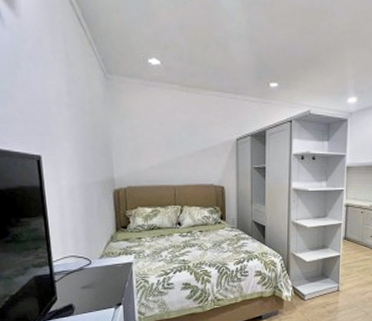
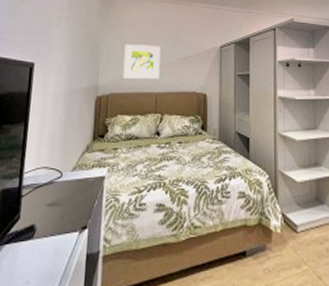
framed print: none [137,136,176,172] -> present [123,45,161,79]

